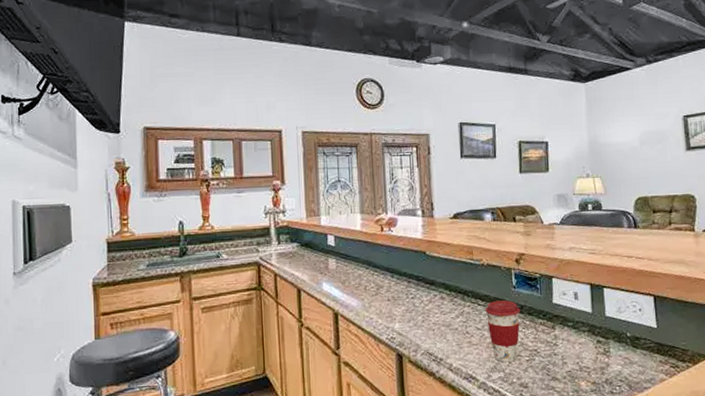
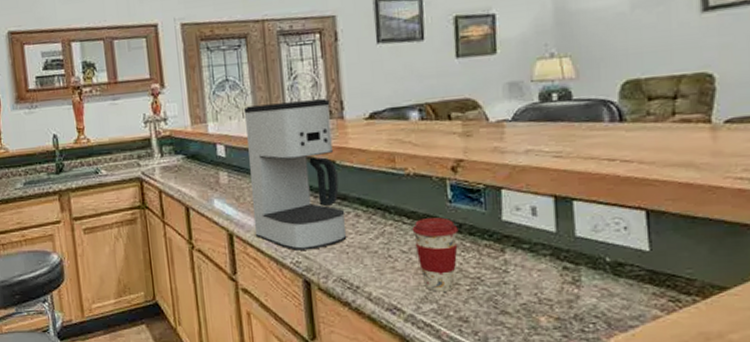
coffee maker: none [352,200,434,328] -> present [243,99,347,251]

